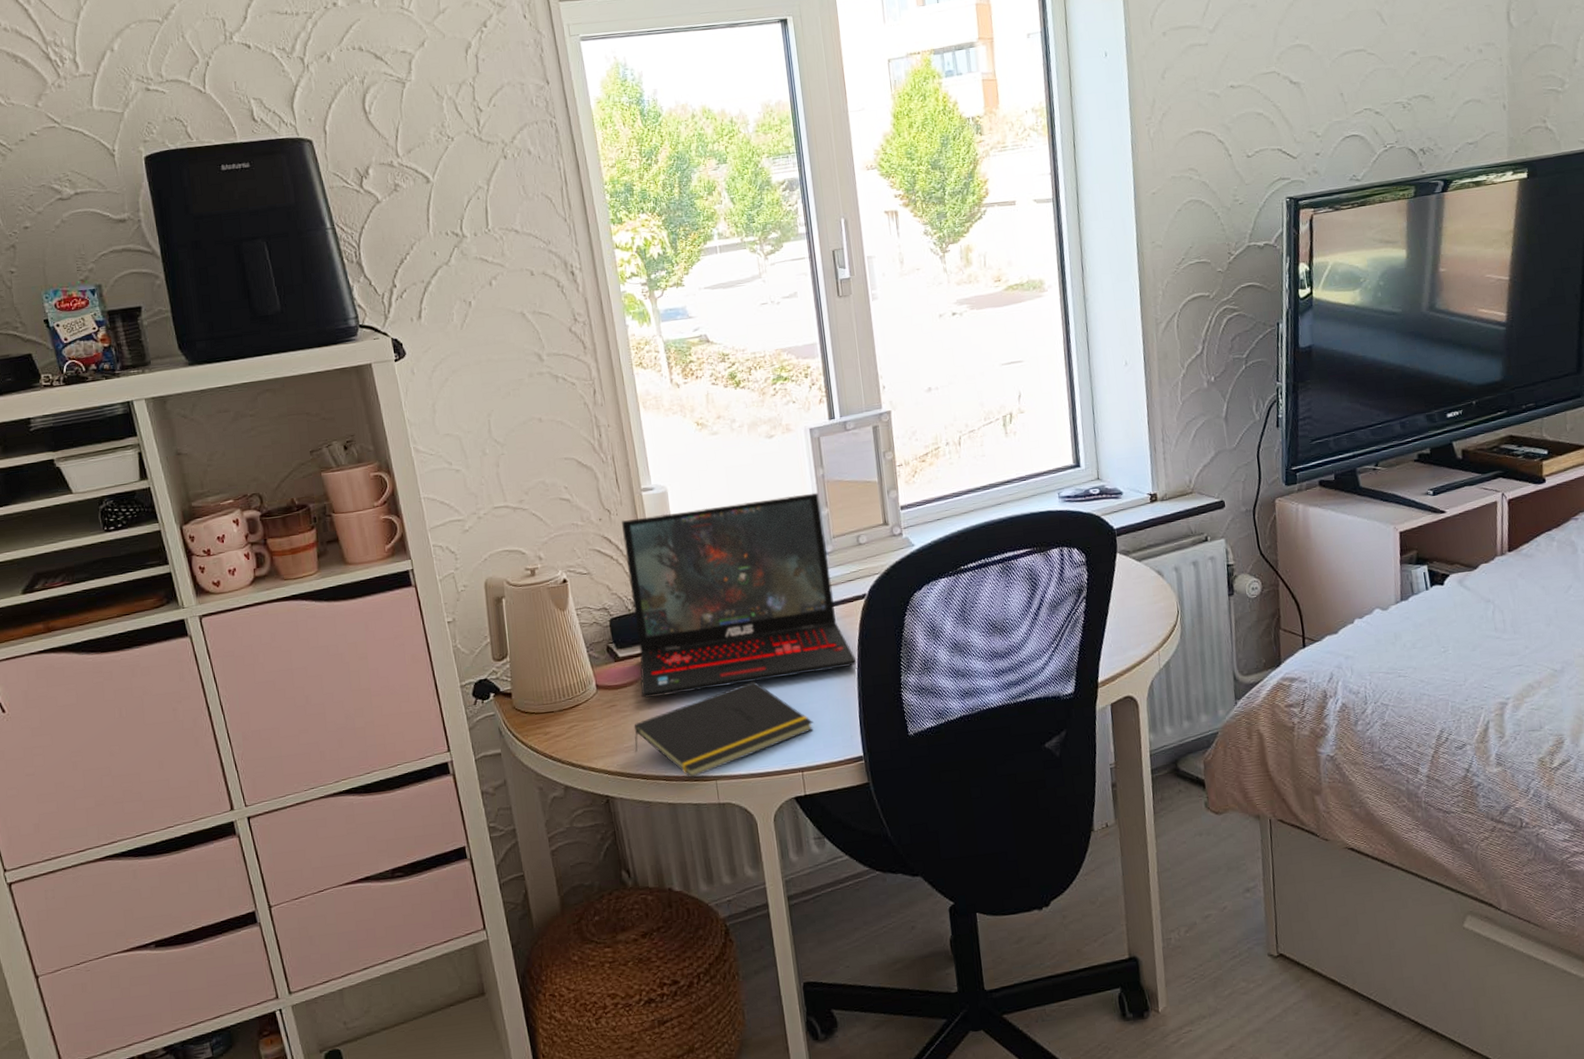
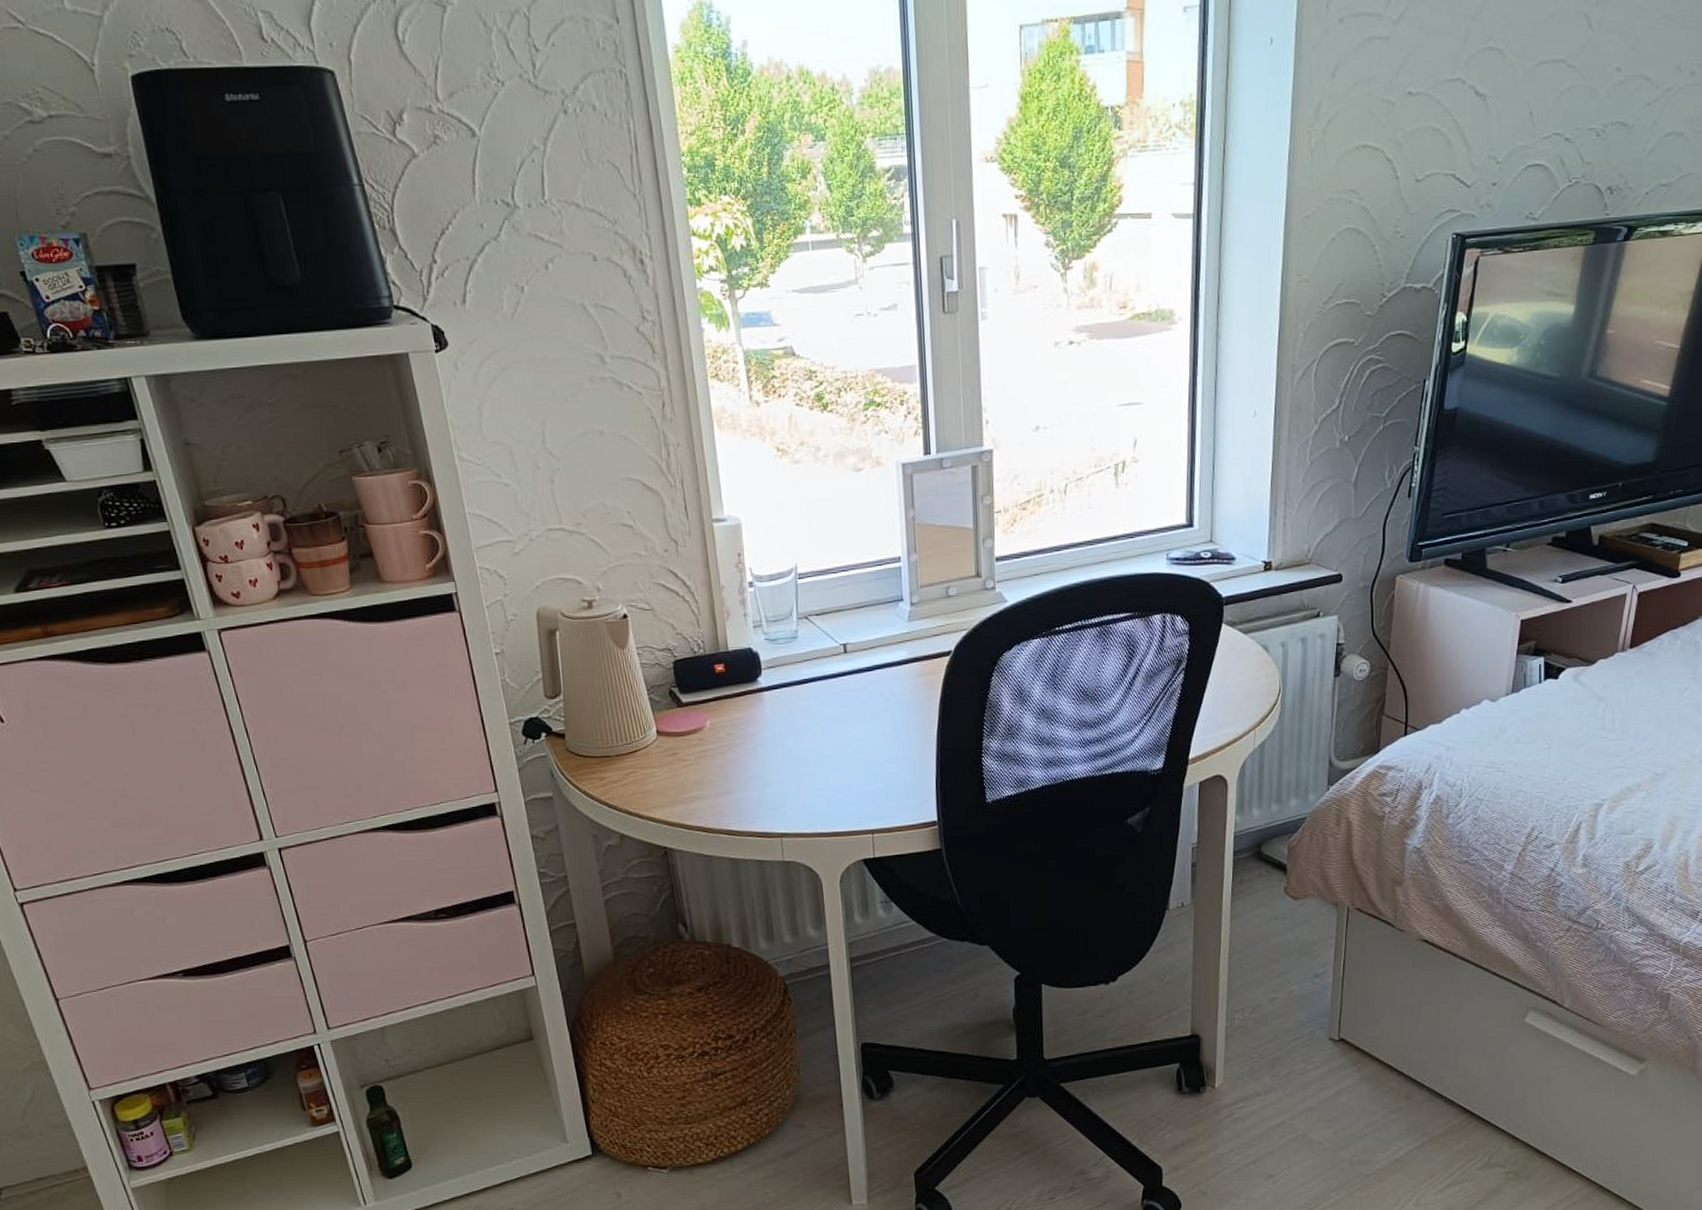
laptop: present [621,492,857,698] -> none [689,536,937,748]
notepad: present [634,681,813,779] -> none [696,737,887,834]

